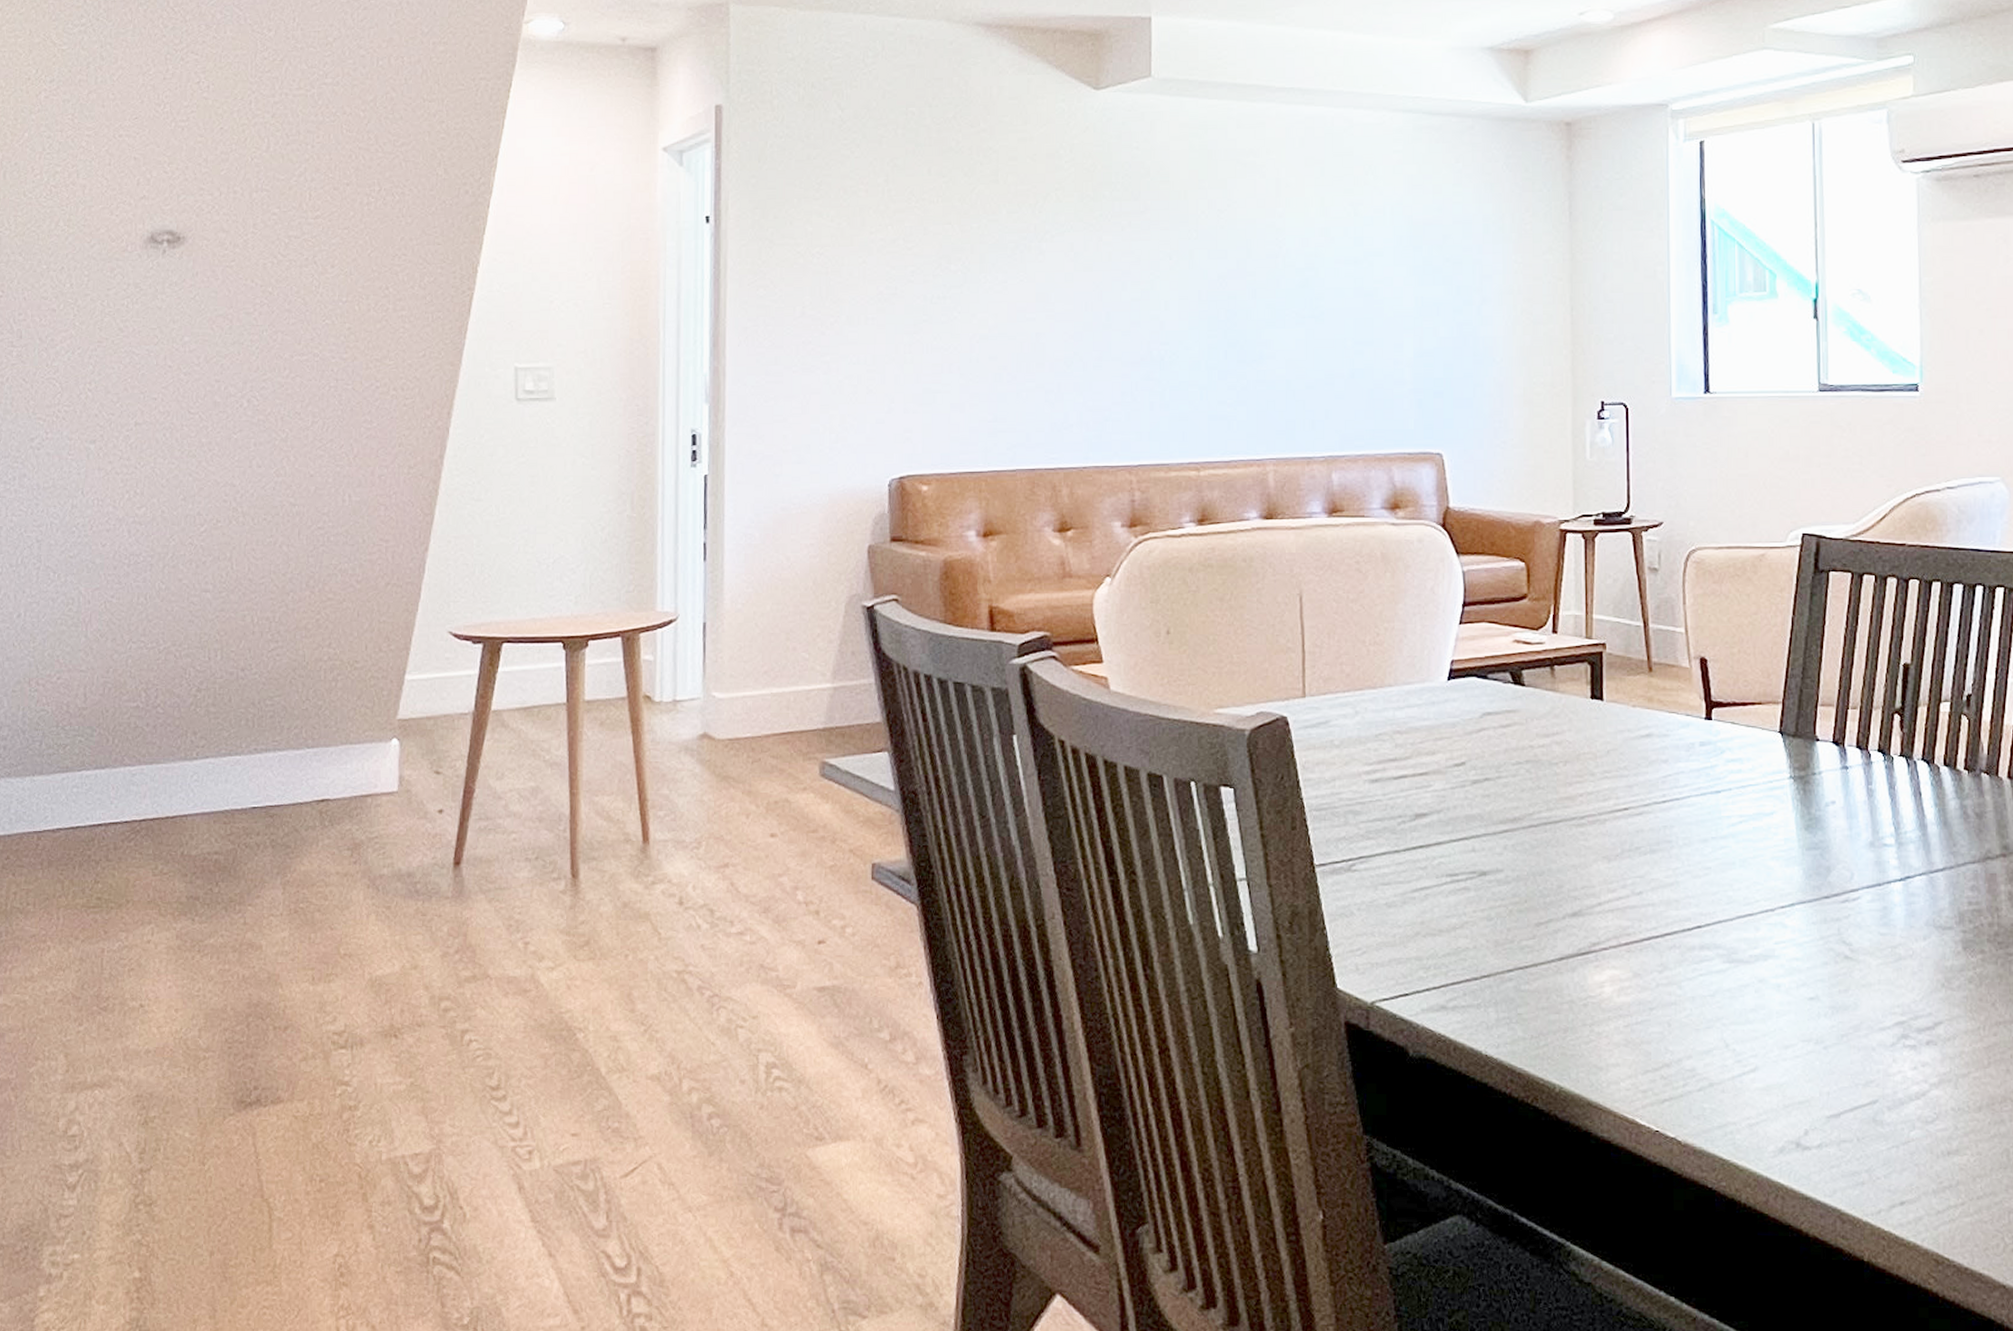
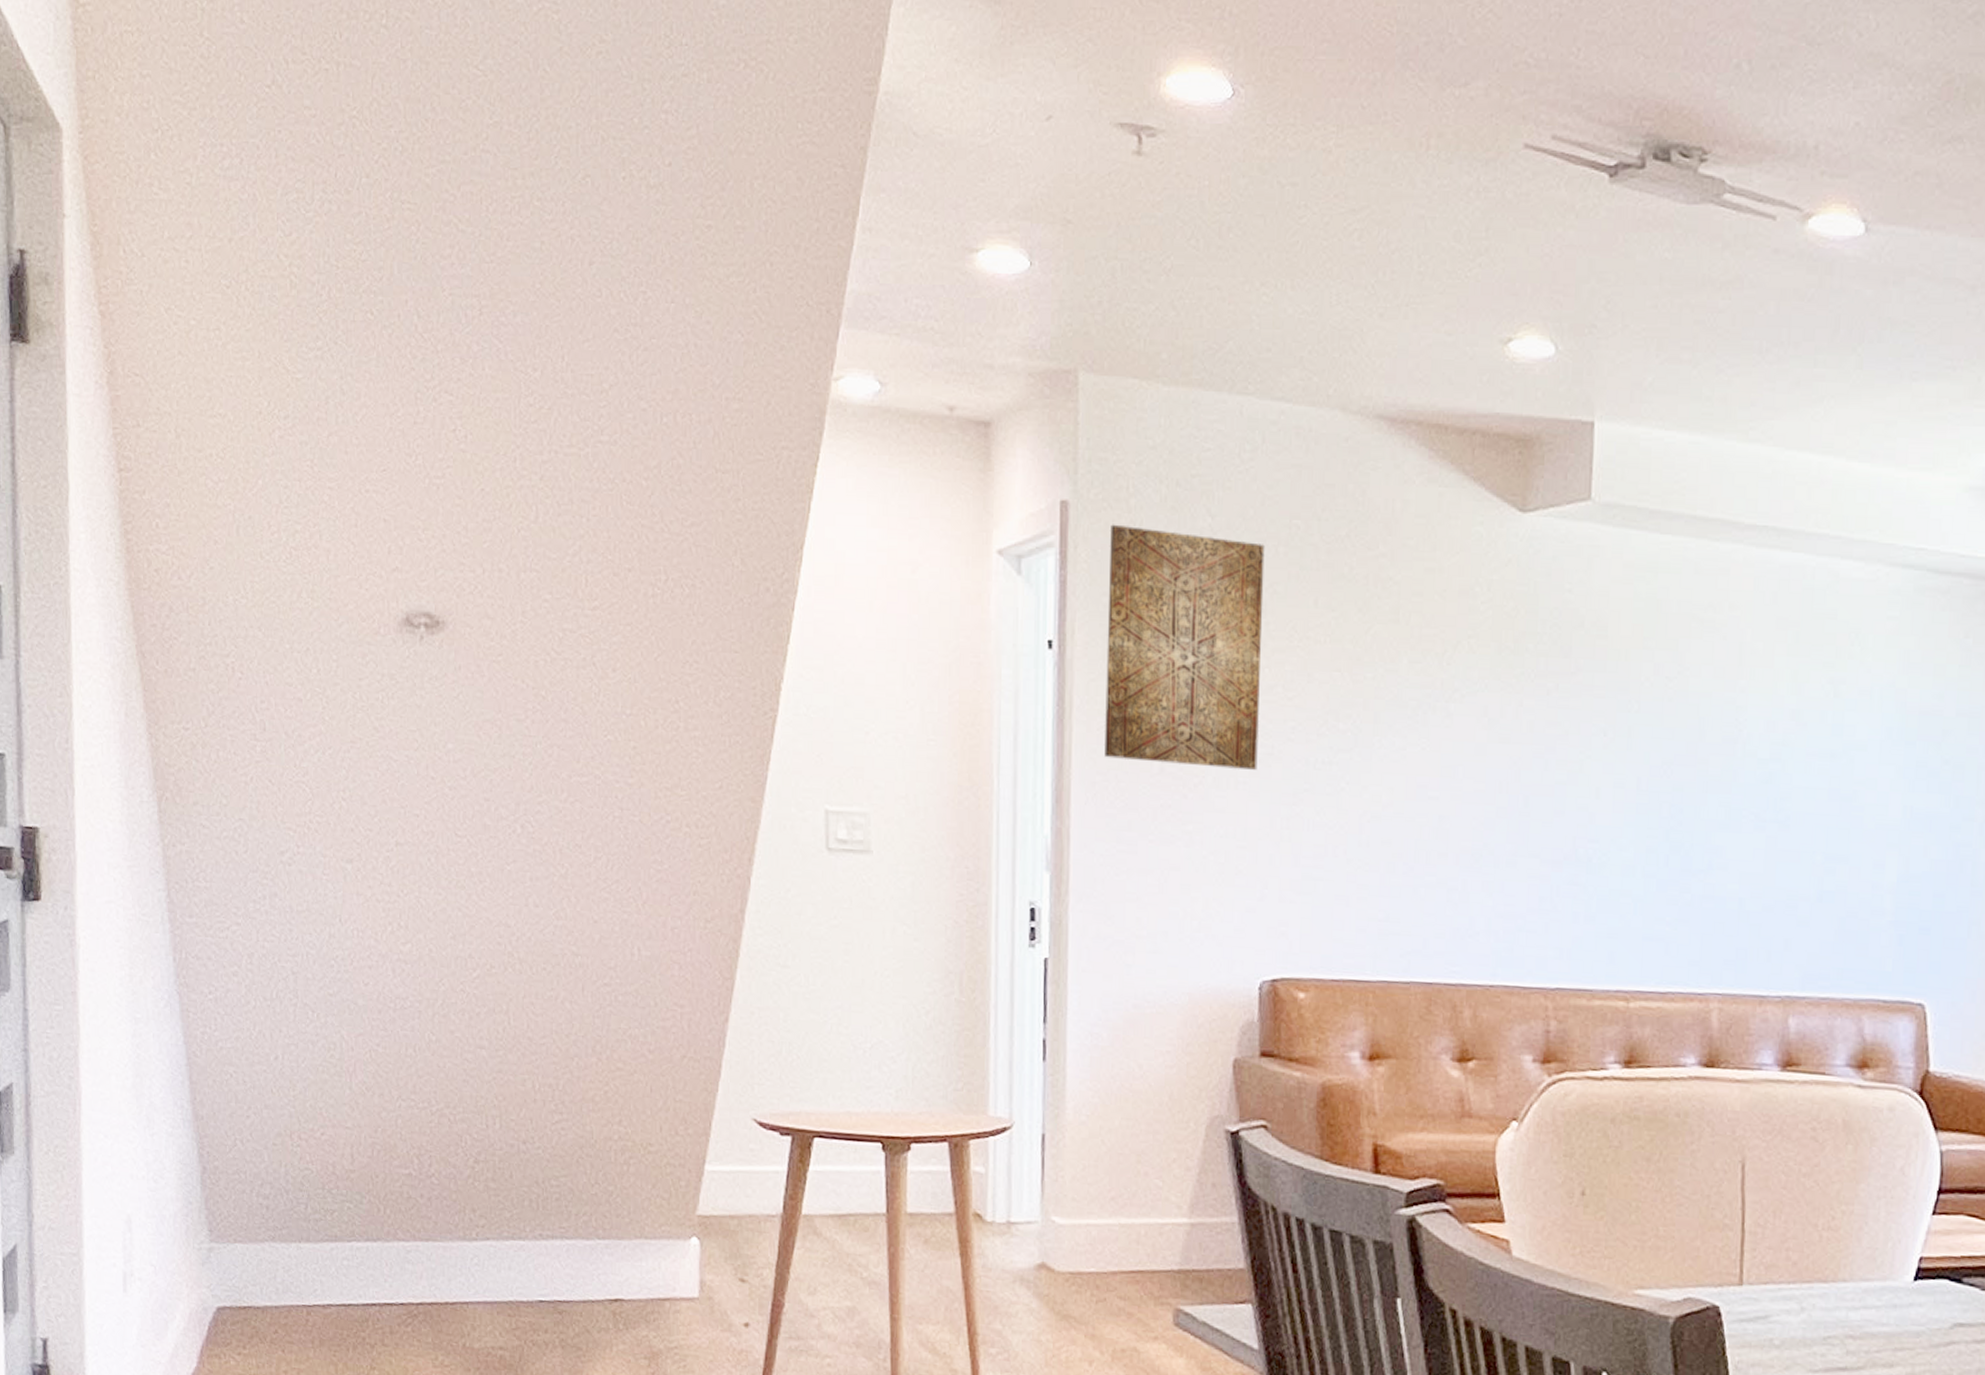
wall art: none [753,121,886,308] -> present [1103,524,1265,770]

